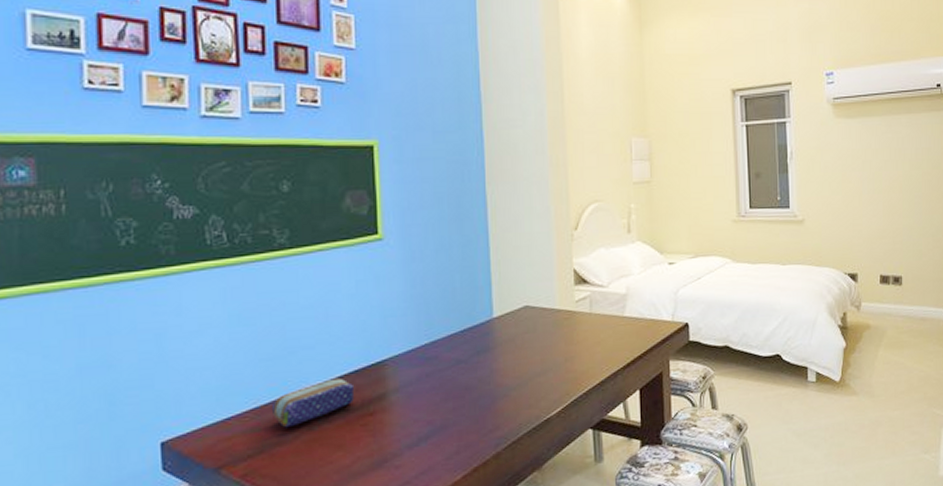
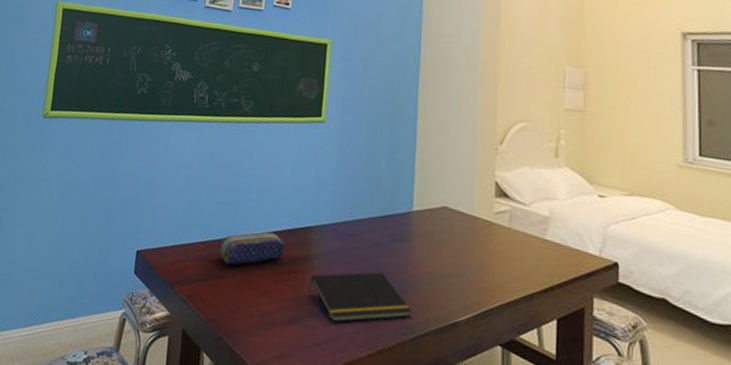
notepad: none [389,390,503,455] -> present [308,272,411,323]

